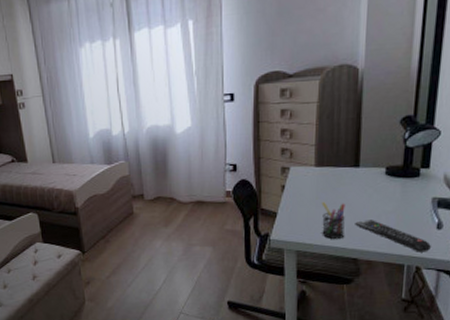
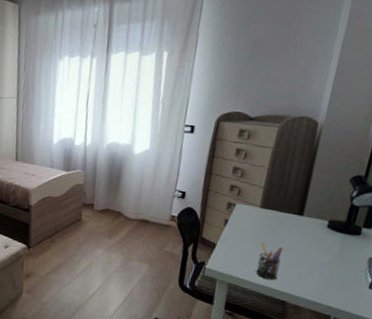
remote control: present [355,220,431,252] -> none [289,266,360,308]

